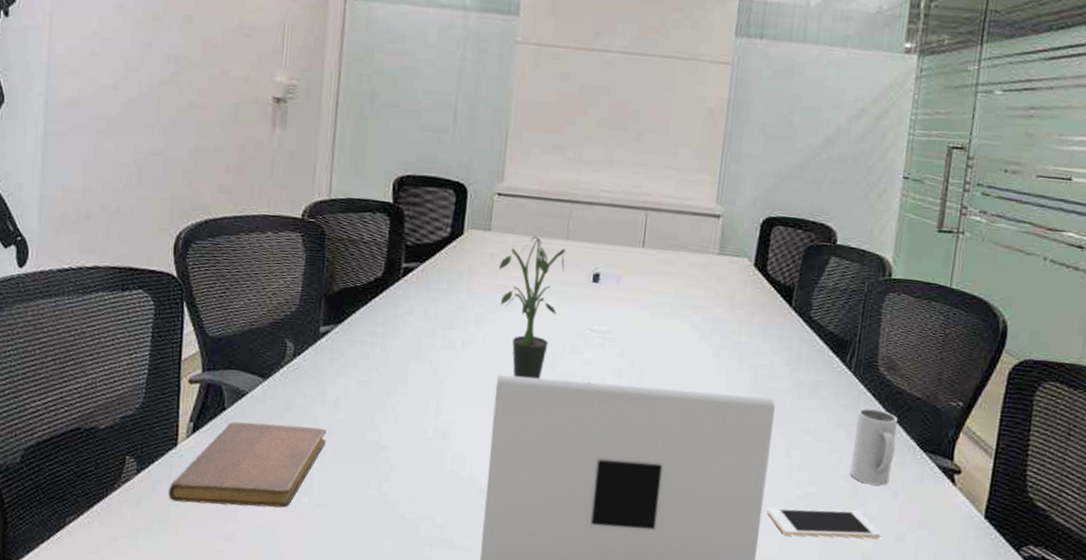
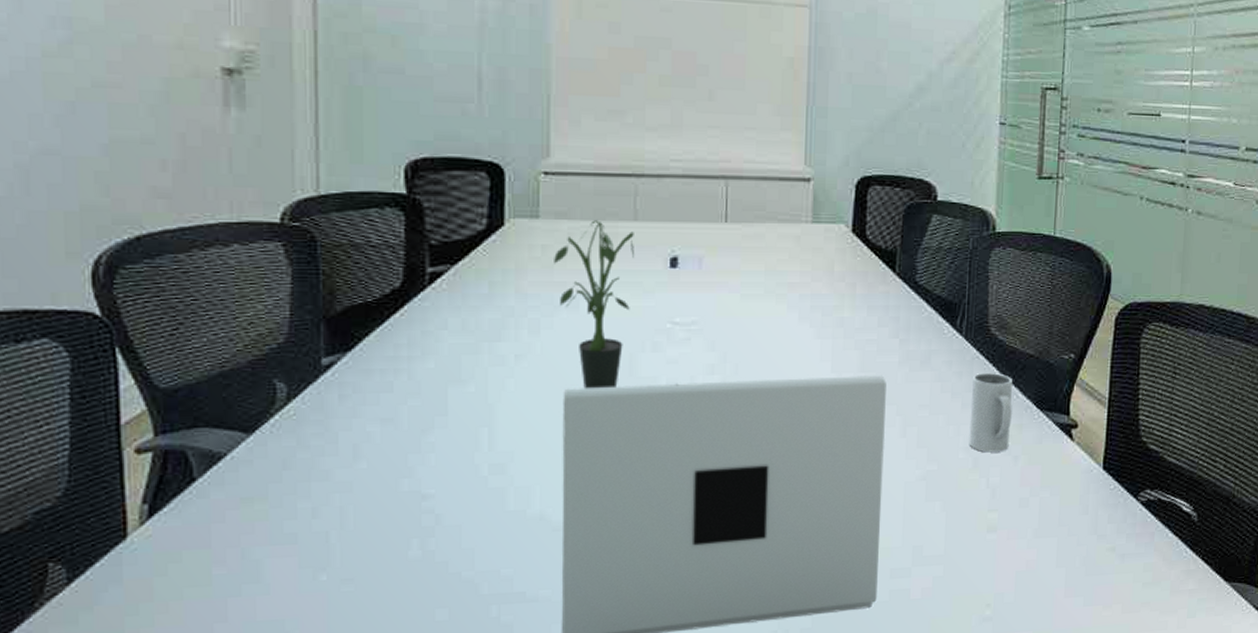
notebook: present [168,422,327,508] -> none [120,484,345,610]
cell phone: present [766,507,881,539] -> none [886,482,1005,521]

